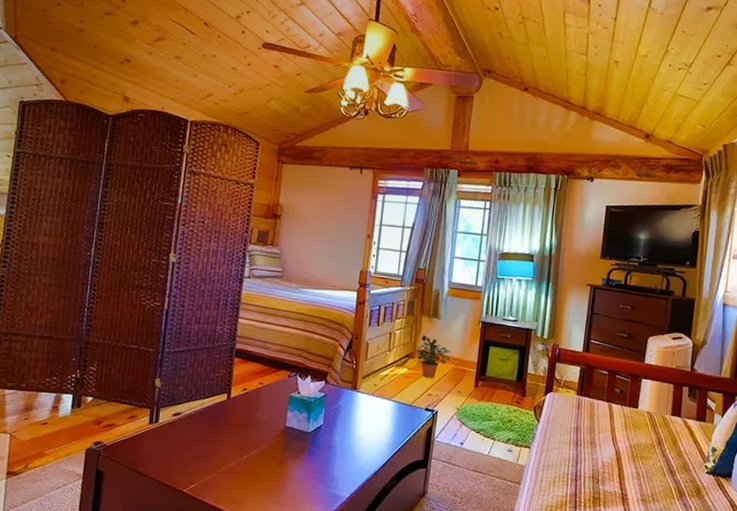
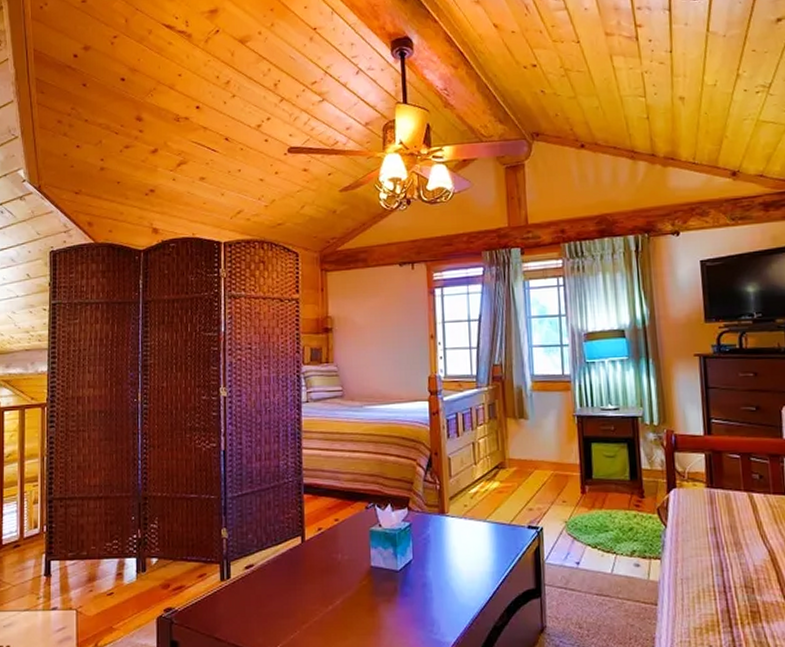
potted plant: present [415,335,452,378] -> none [505,440,548,490]

